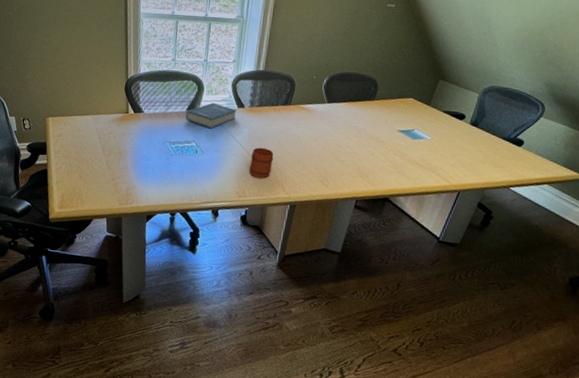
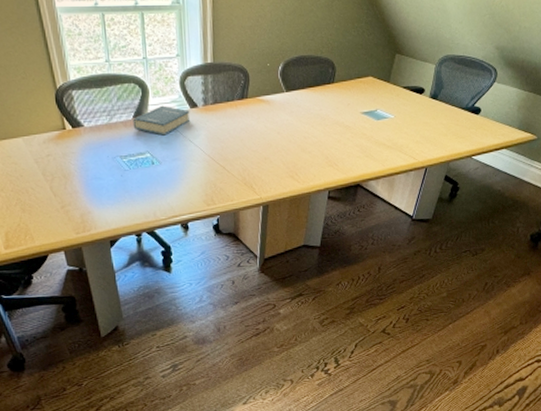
mug: present [249,147,274,179] -> none [213,149,238,183]

